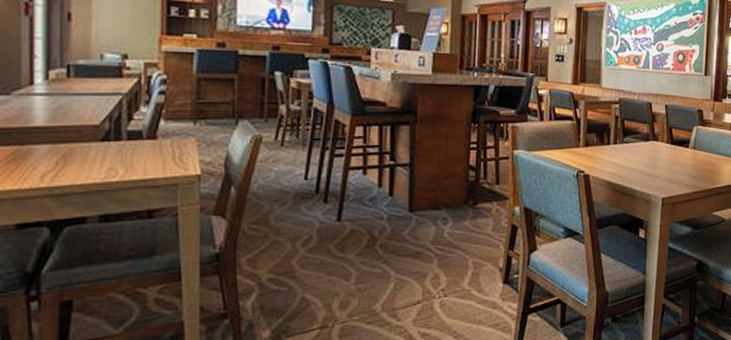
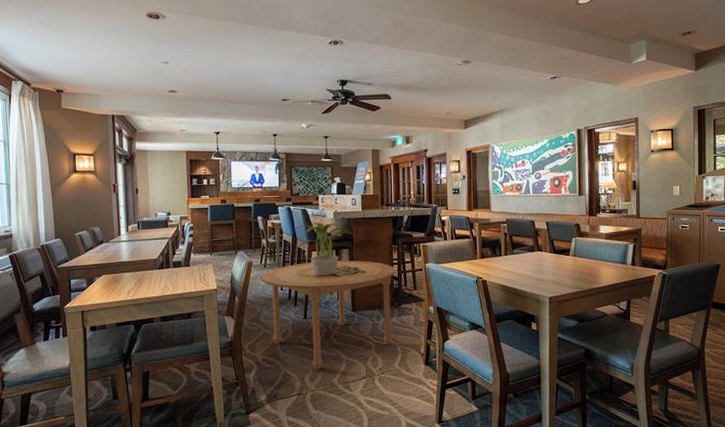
dining table: none [274,141,473,291] -> present [261,260,396,369]
potted plant: none [330,86,420,160] -> present [294,222,355,275]

